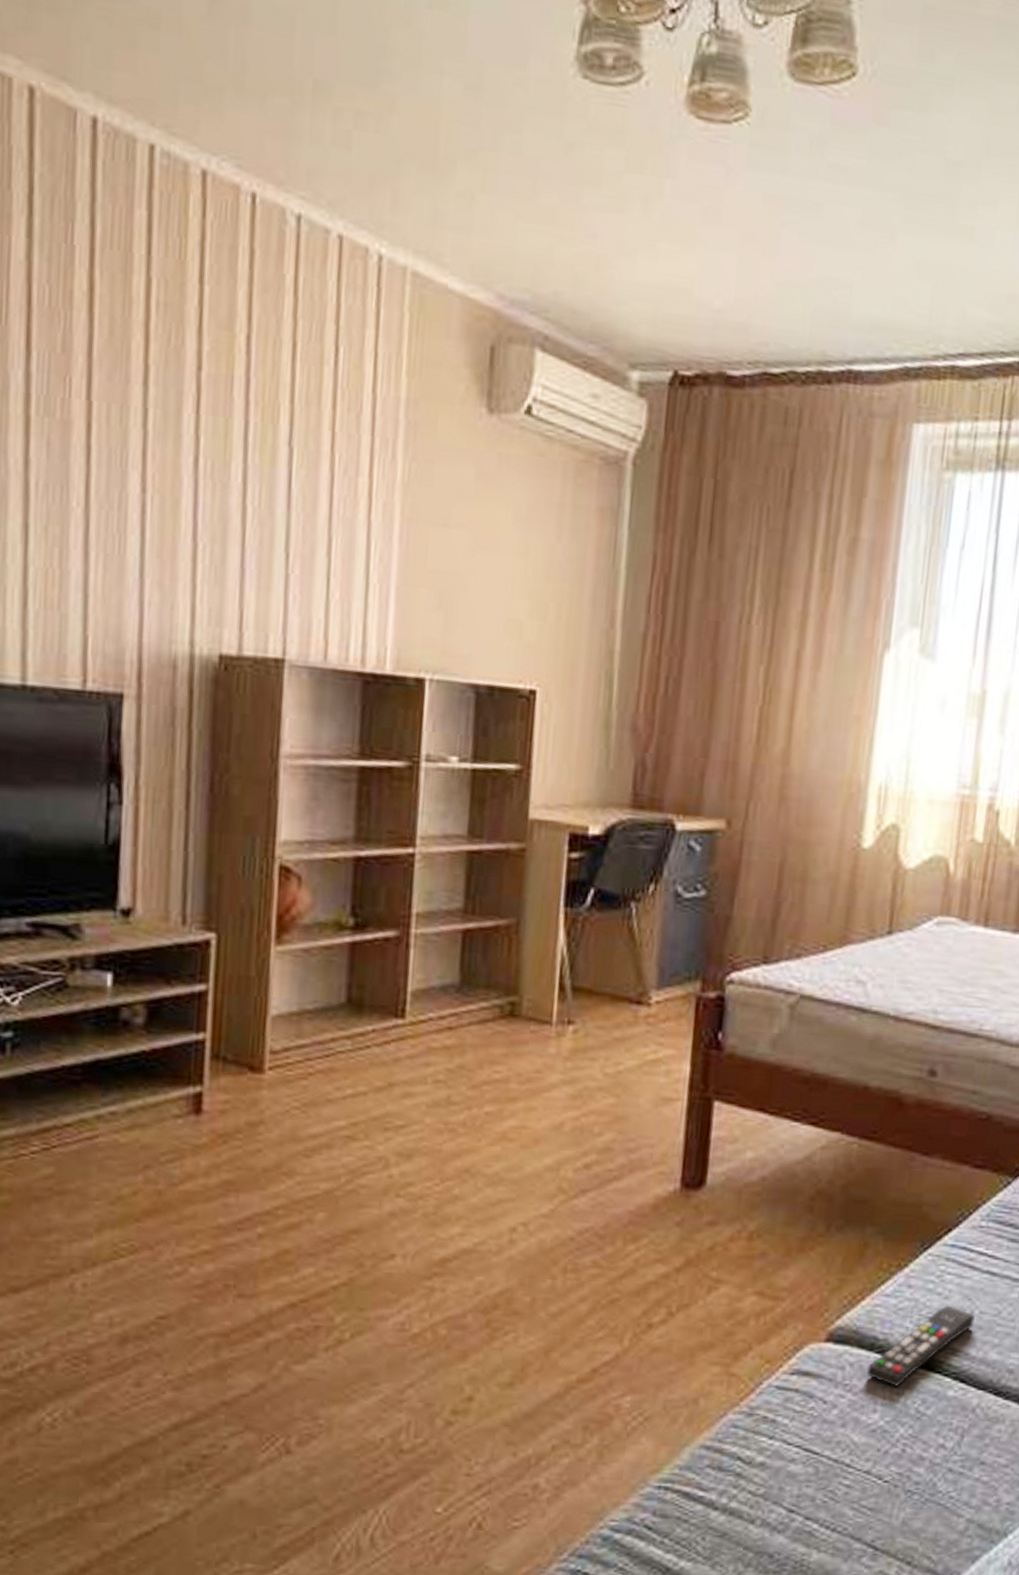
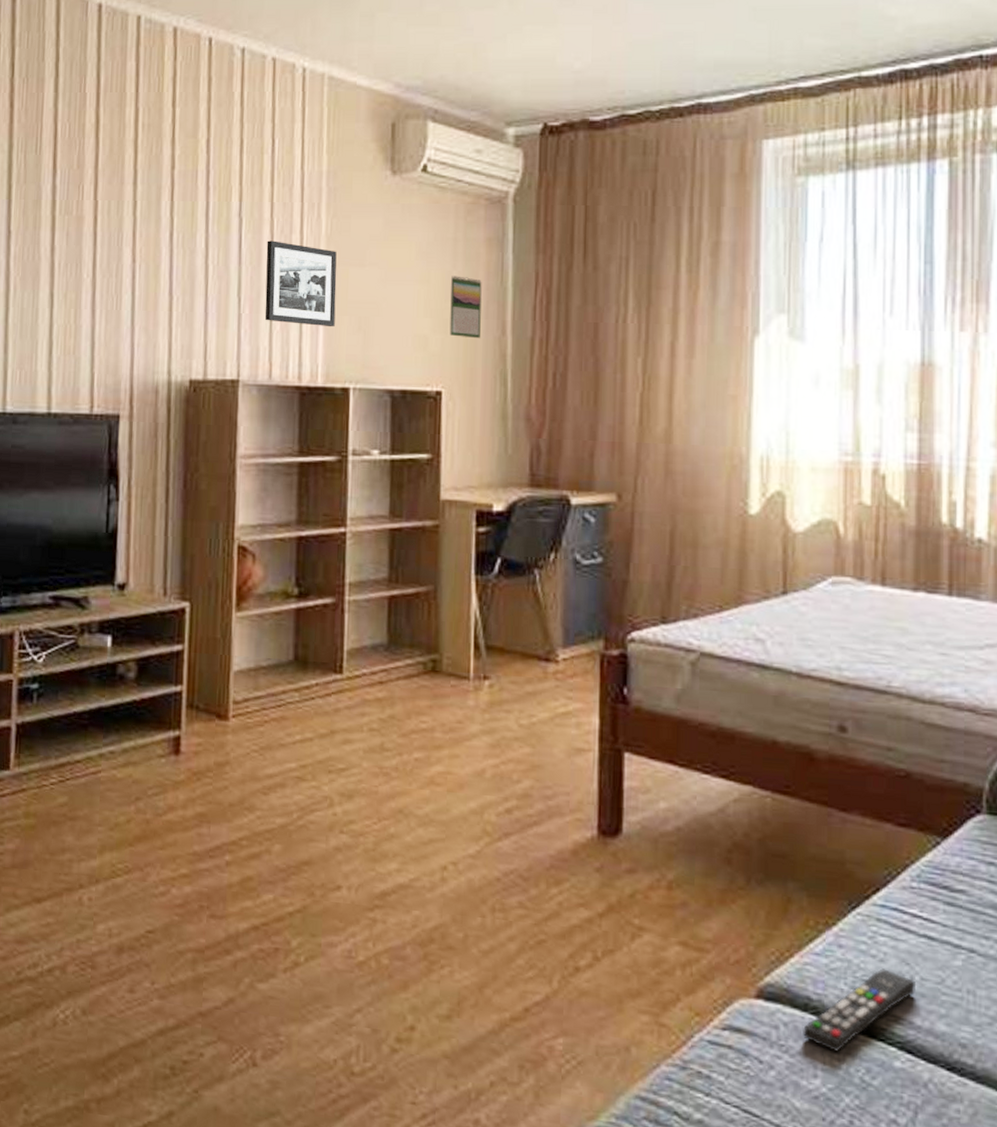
picture frame: none [320,481,415,601] -> present [264,240,337,327]
calendar: none [549,549,591,630] -> present [449,276,482,339]

